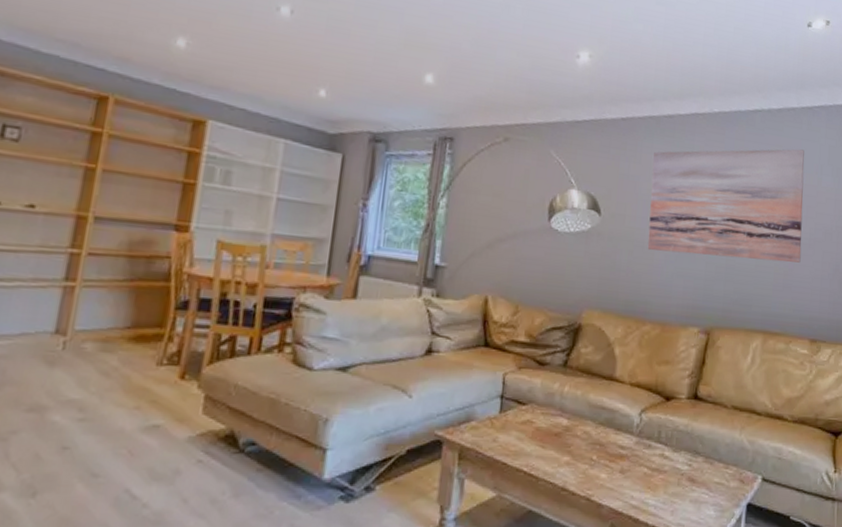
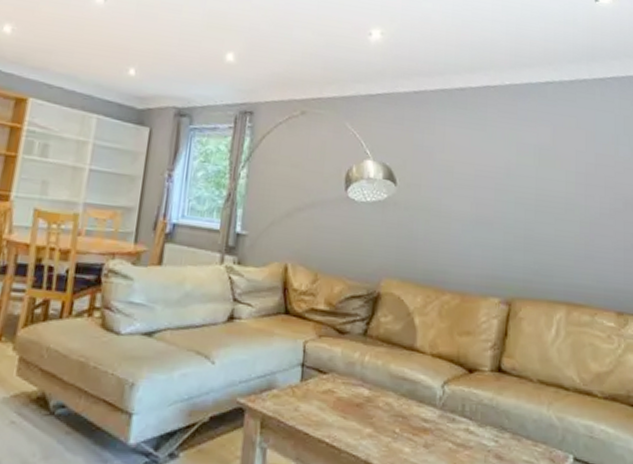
wall art: present [647,149,805,263] -> none [443,119,602,233]

